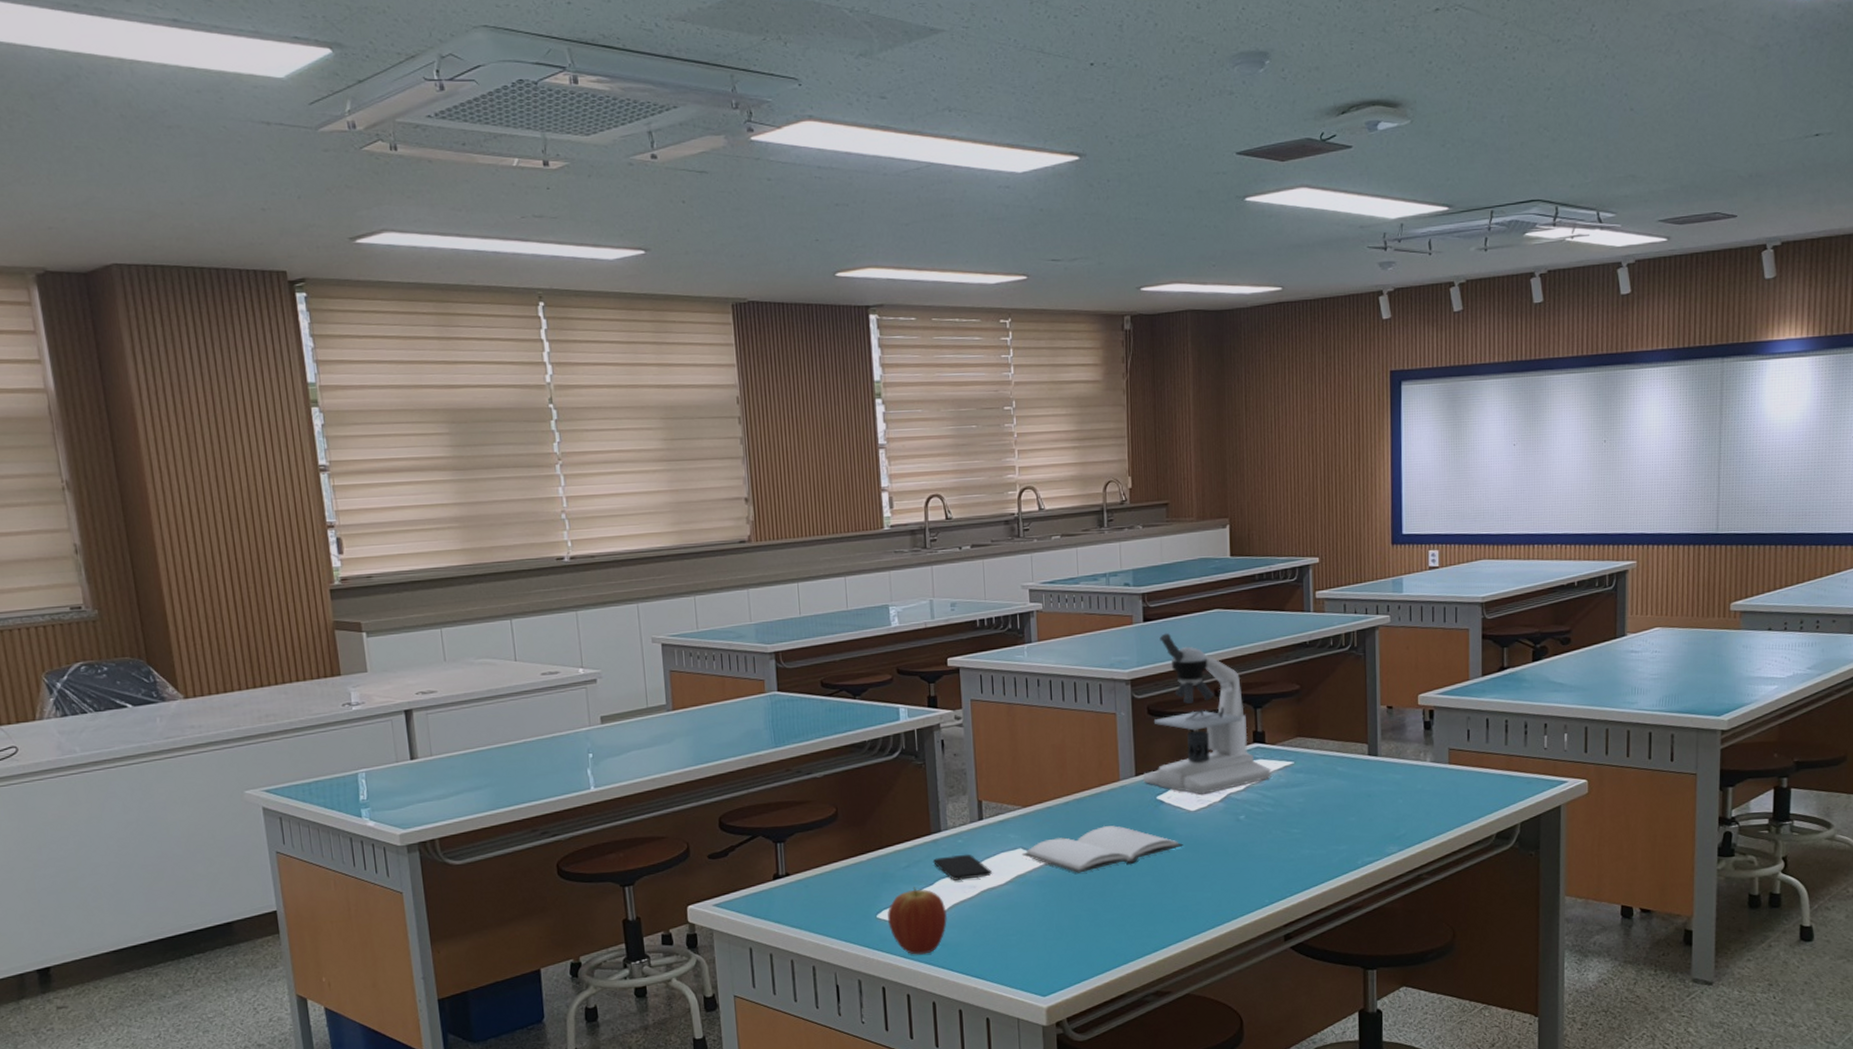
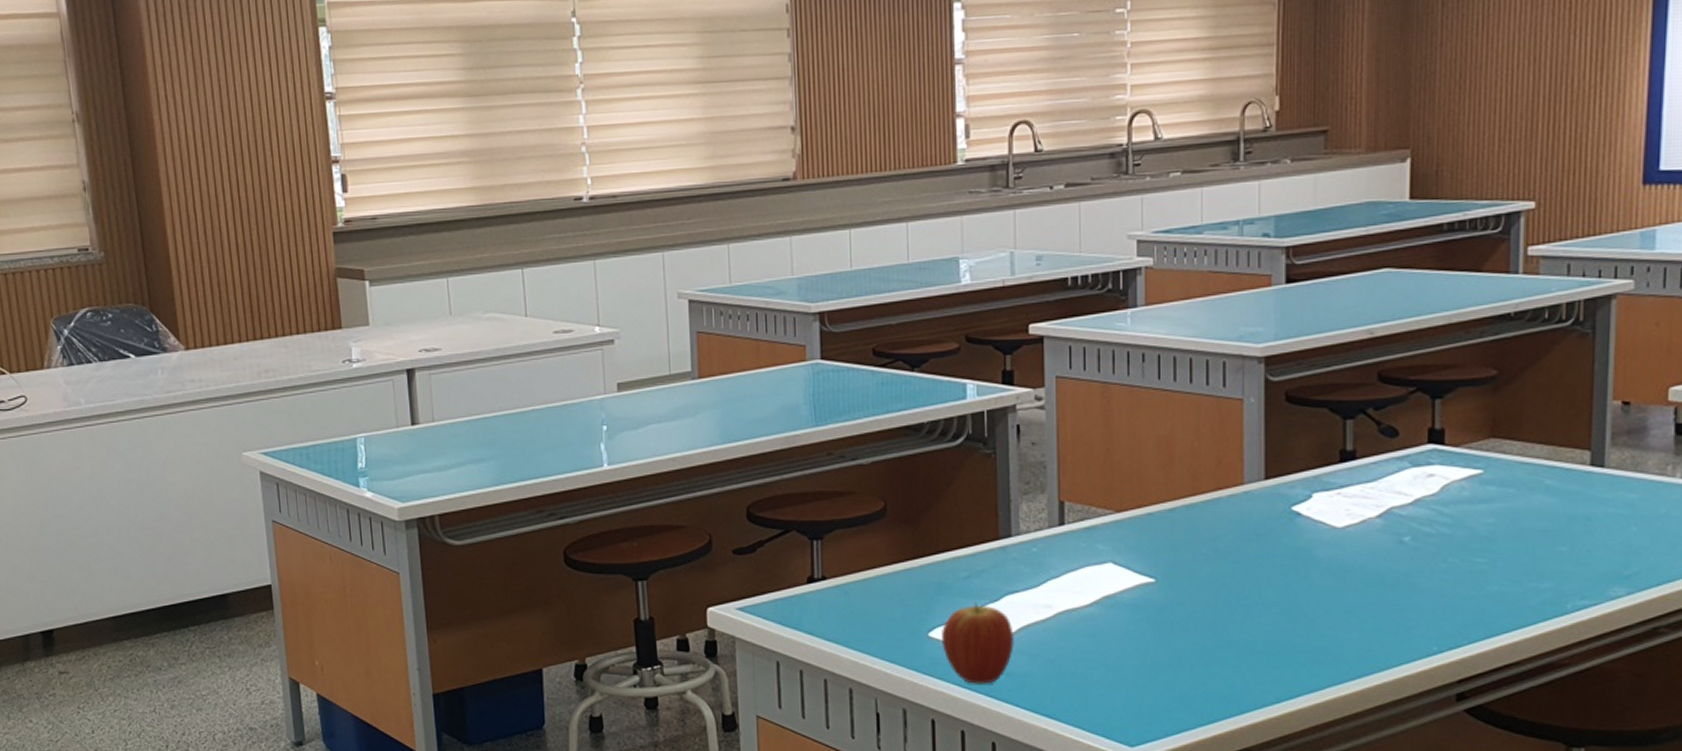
smartphone: present [932,854,993,880] -> none [999,565,1074,597]
book: present [1022,826,1183,873] -> none [1112,541,1324,598]
microscope: present [1143,633,1271,794] -> none [1275,298,1451,507]

